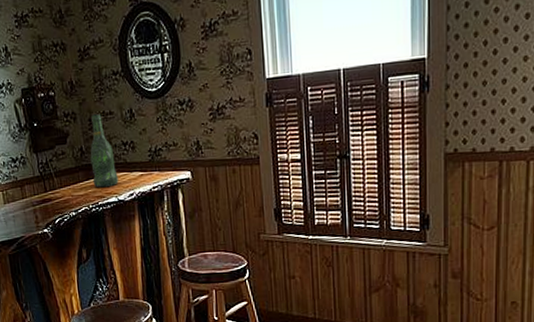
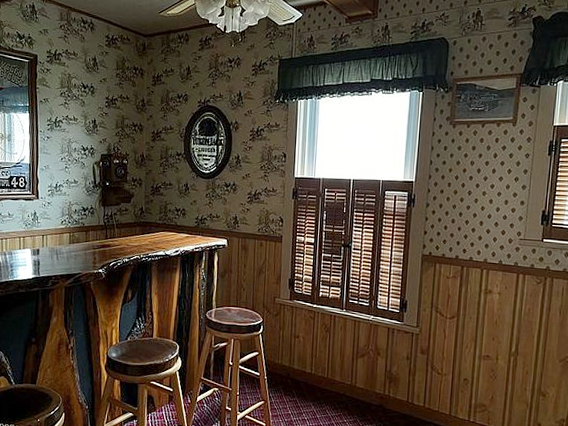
beer bottle: present [90,114,119,188] -> none [147,183,168,243]

